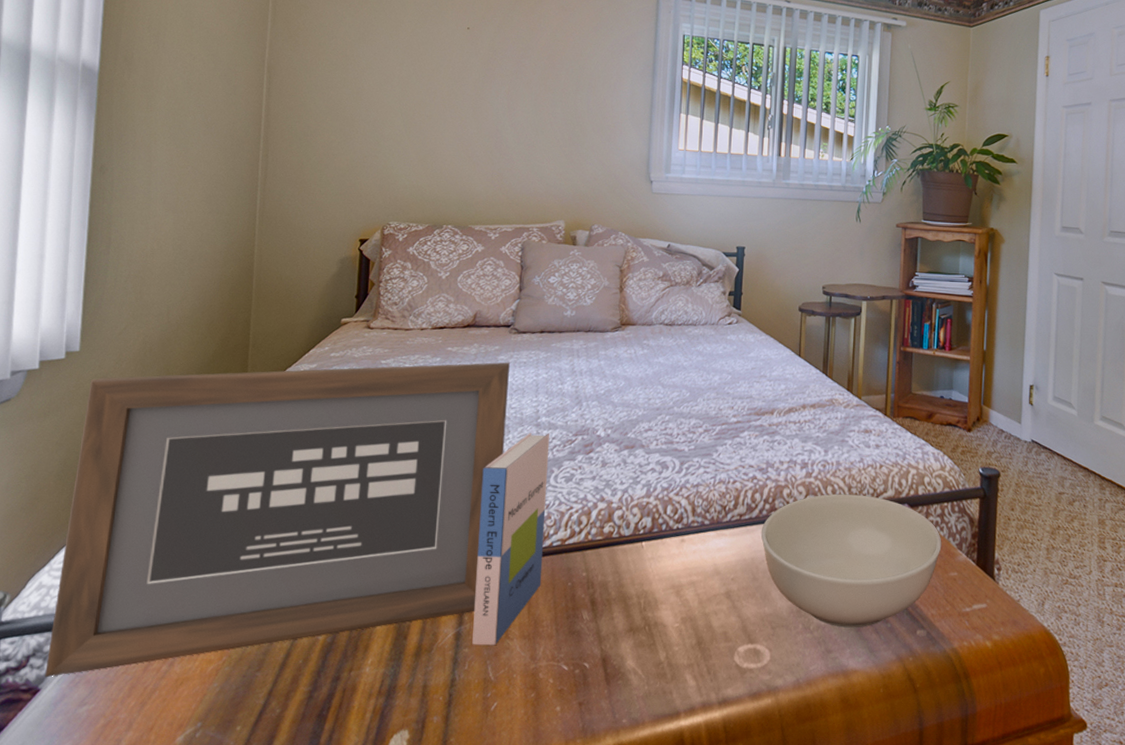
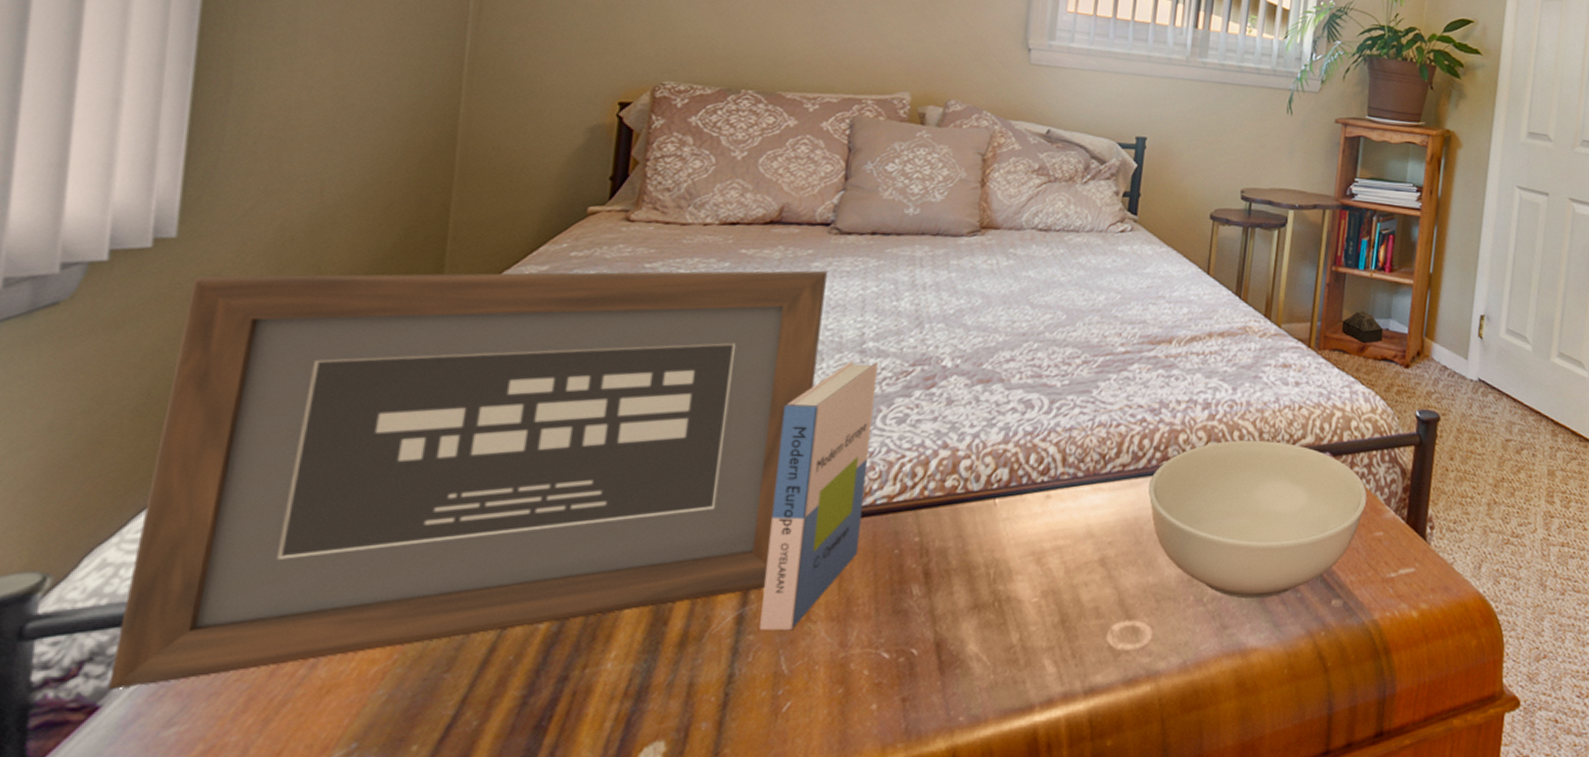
decorative box: none [911,384,947,411] -> present [1342,311,1383,343]

